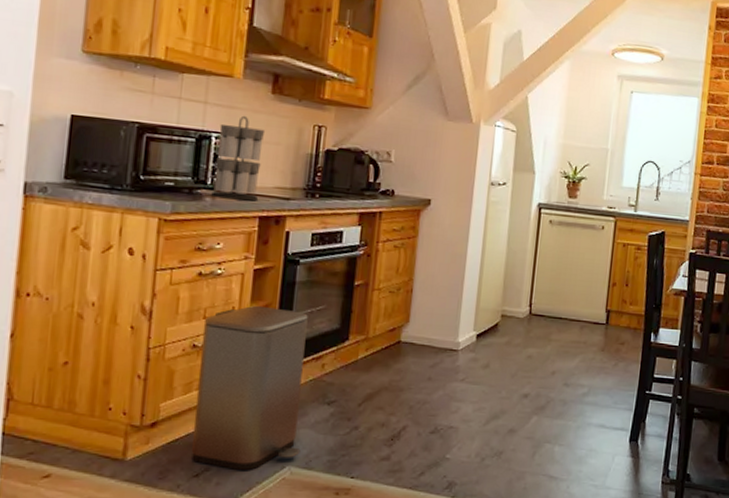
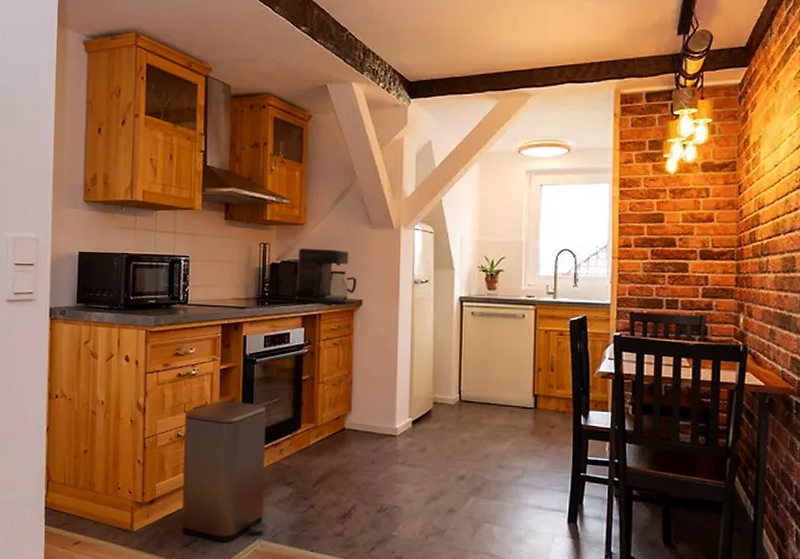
spice rack: present [211,115,266,202] -> none [184,240,222,312]
coffee maker: none [352,135,427,204] -> present [295,248,357,306]

